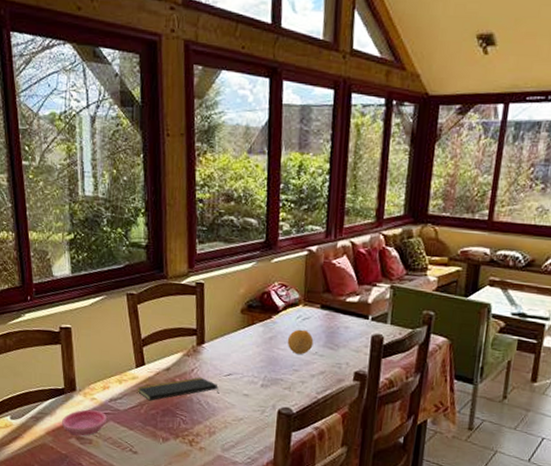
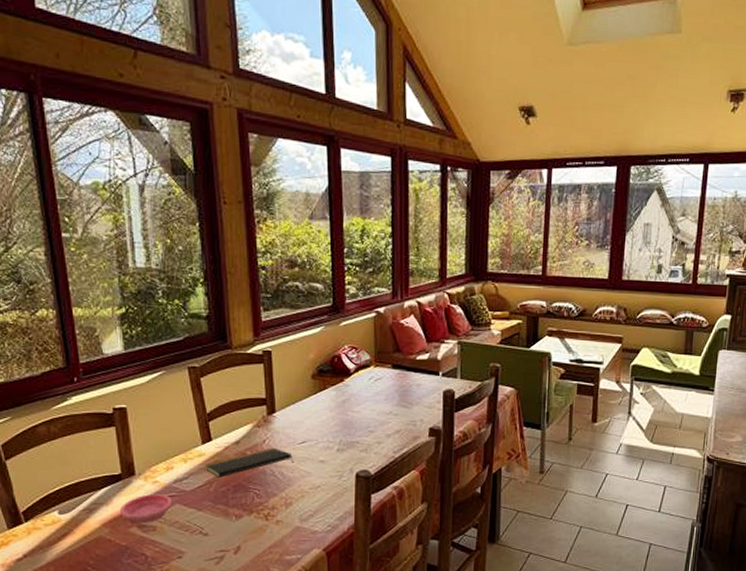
fruit: present [287,329,314,354] -> none [360,390,387,415]

